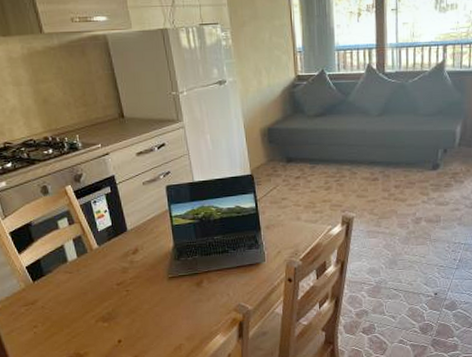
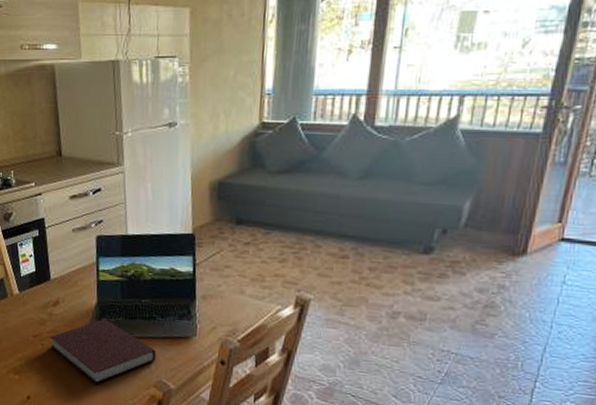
notebook: none [133,258,233,318] -> present [50,318,156,384]

